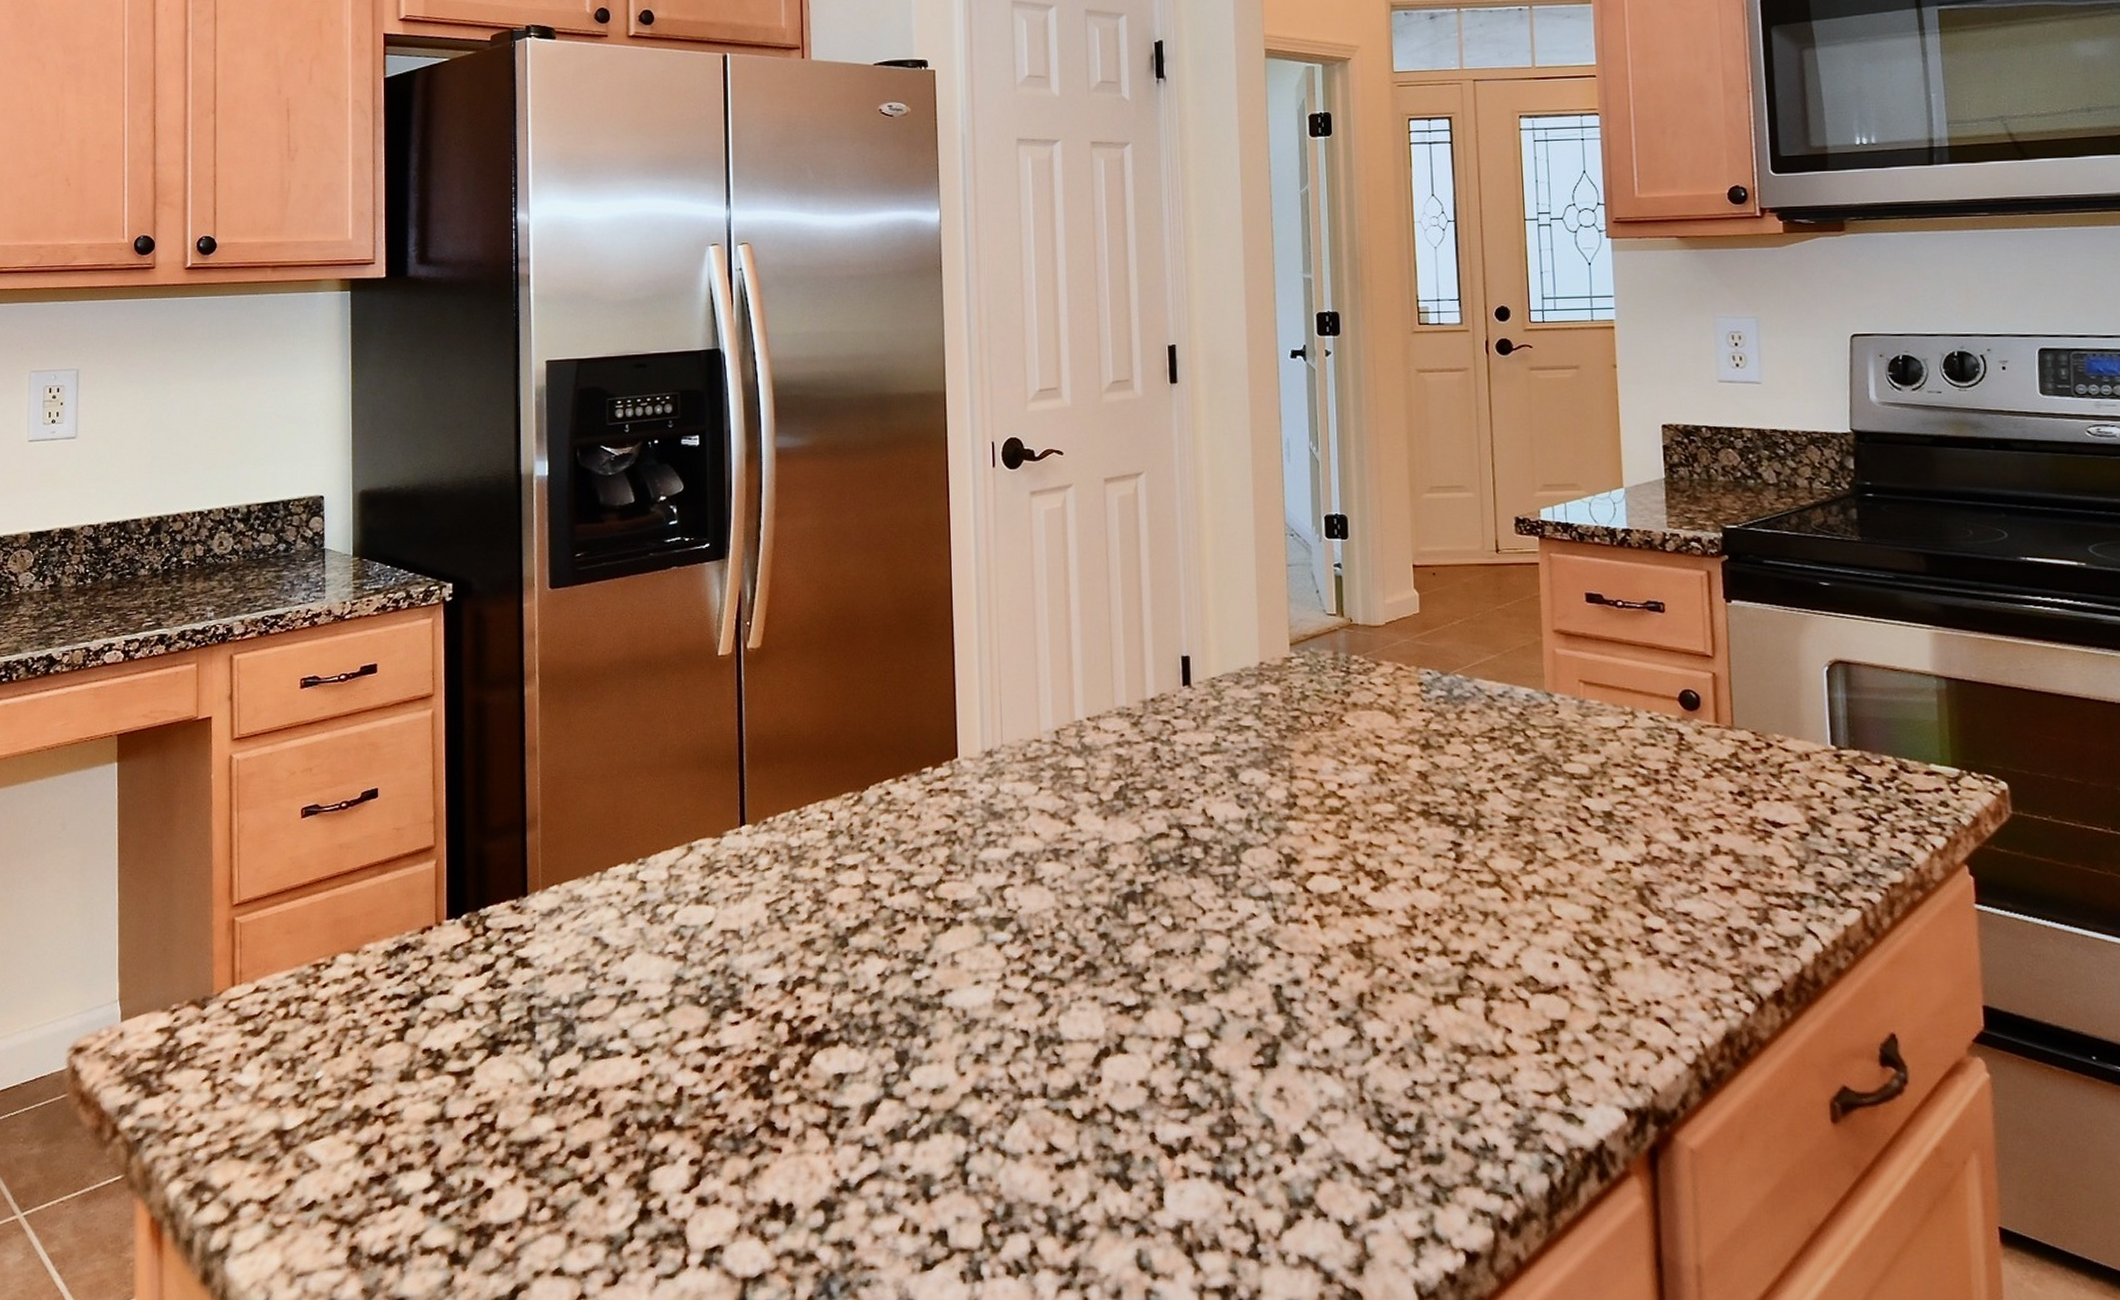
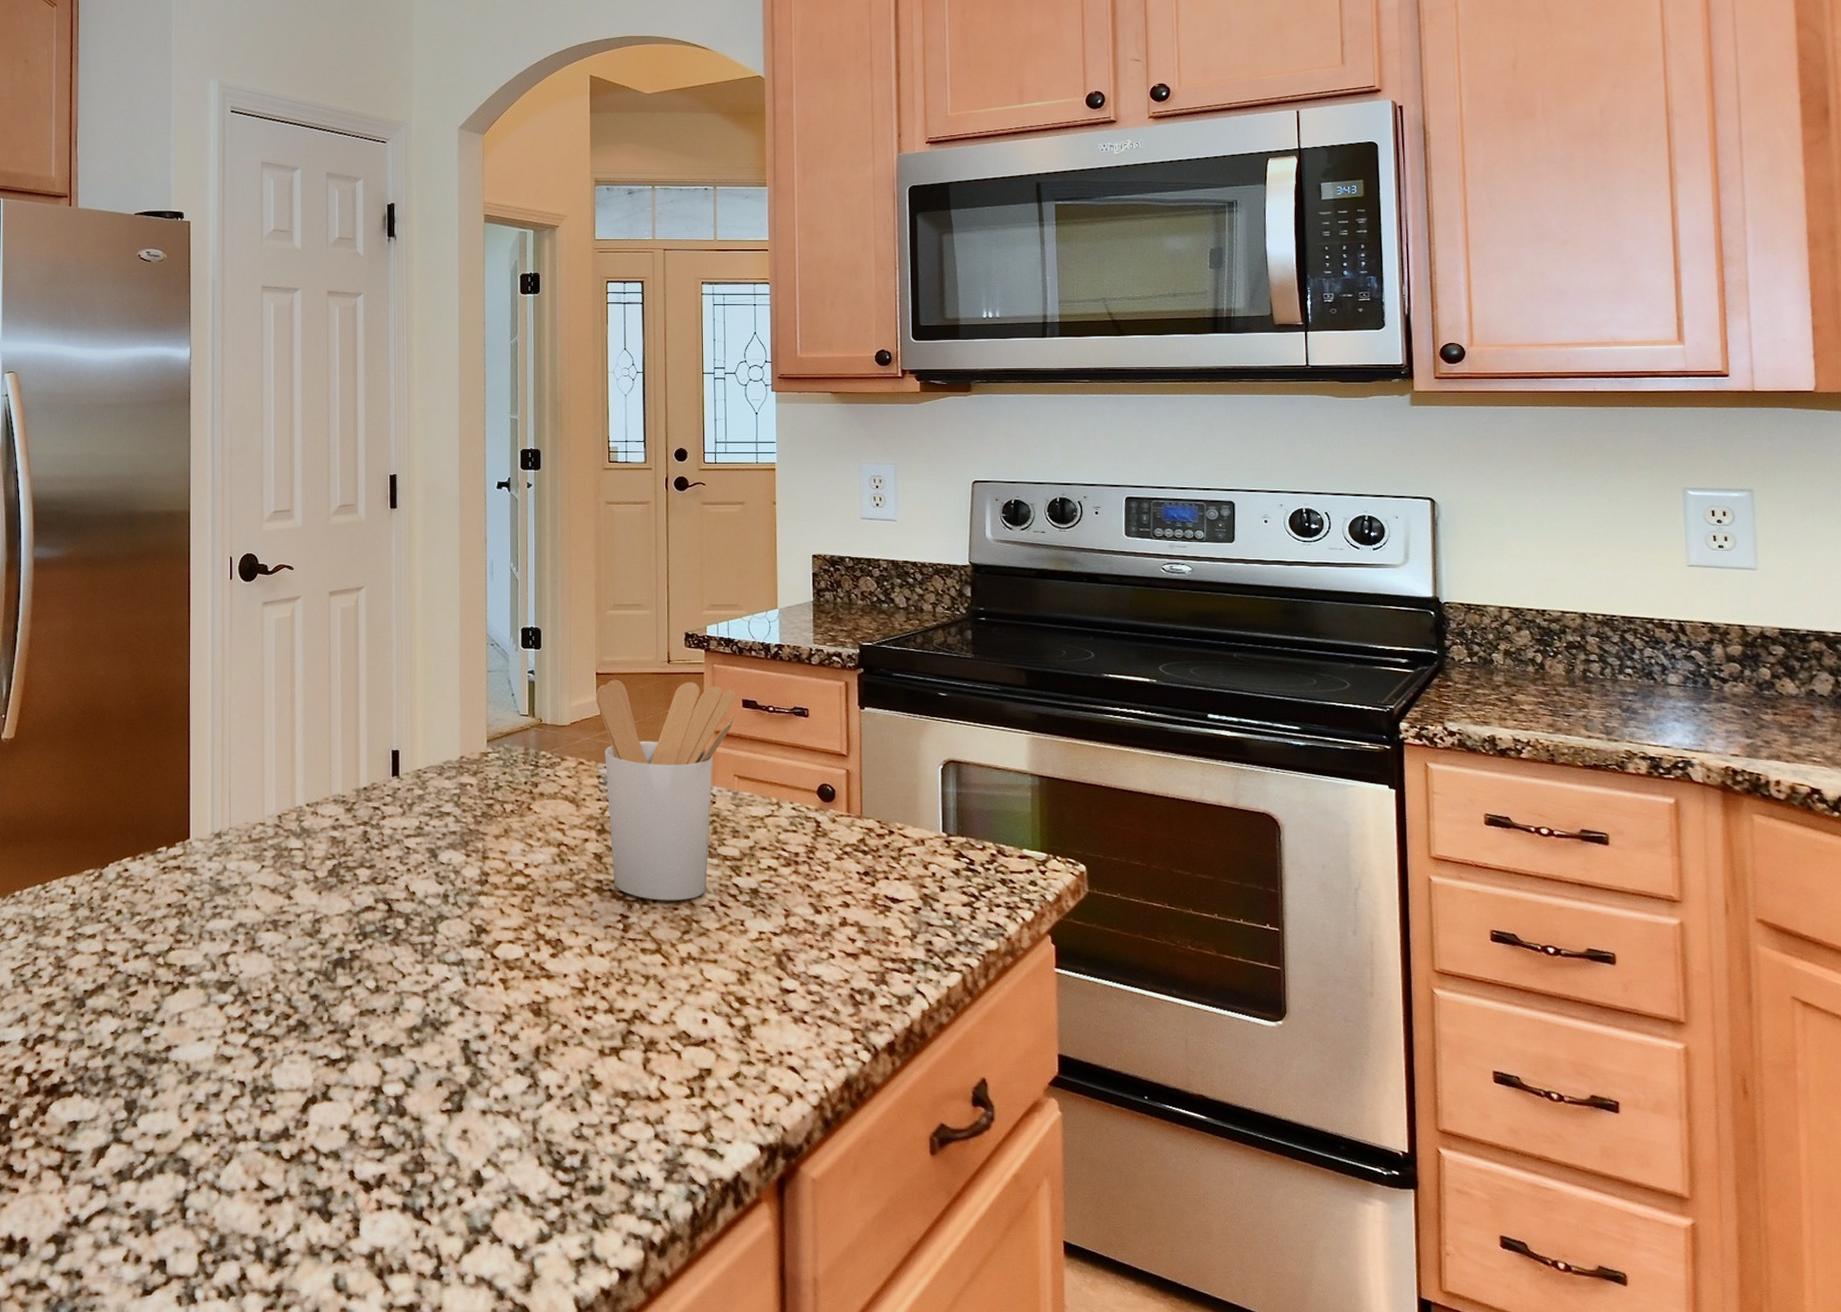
utensil holder: none [1413,572,1578,826] -> present [595,679,736,901]

